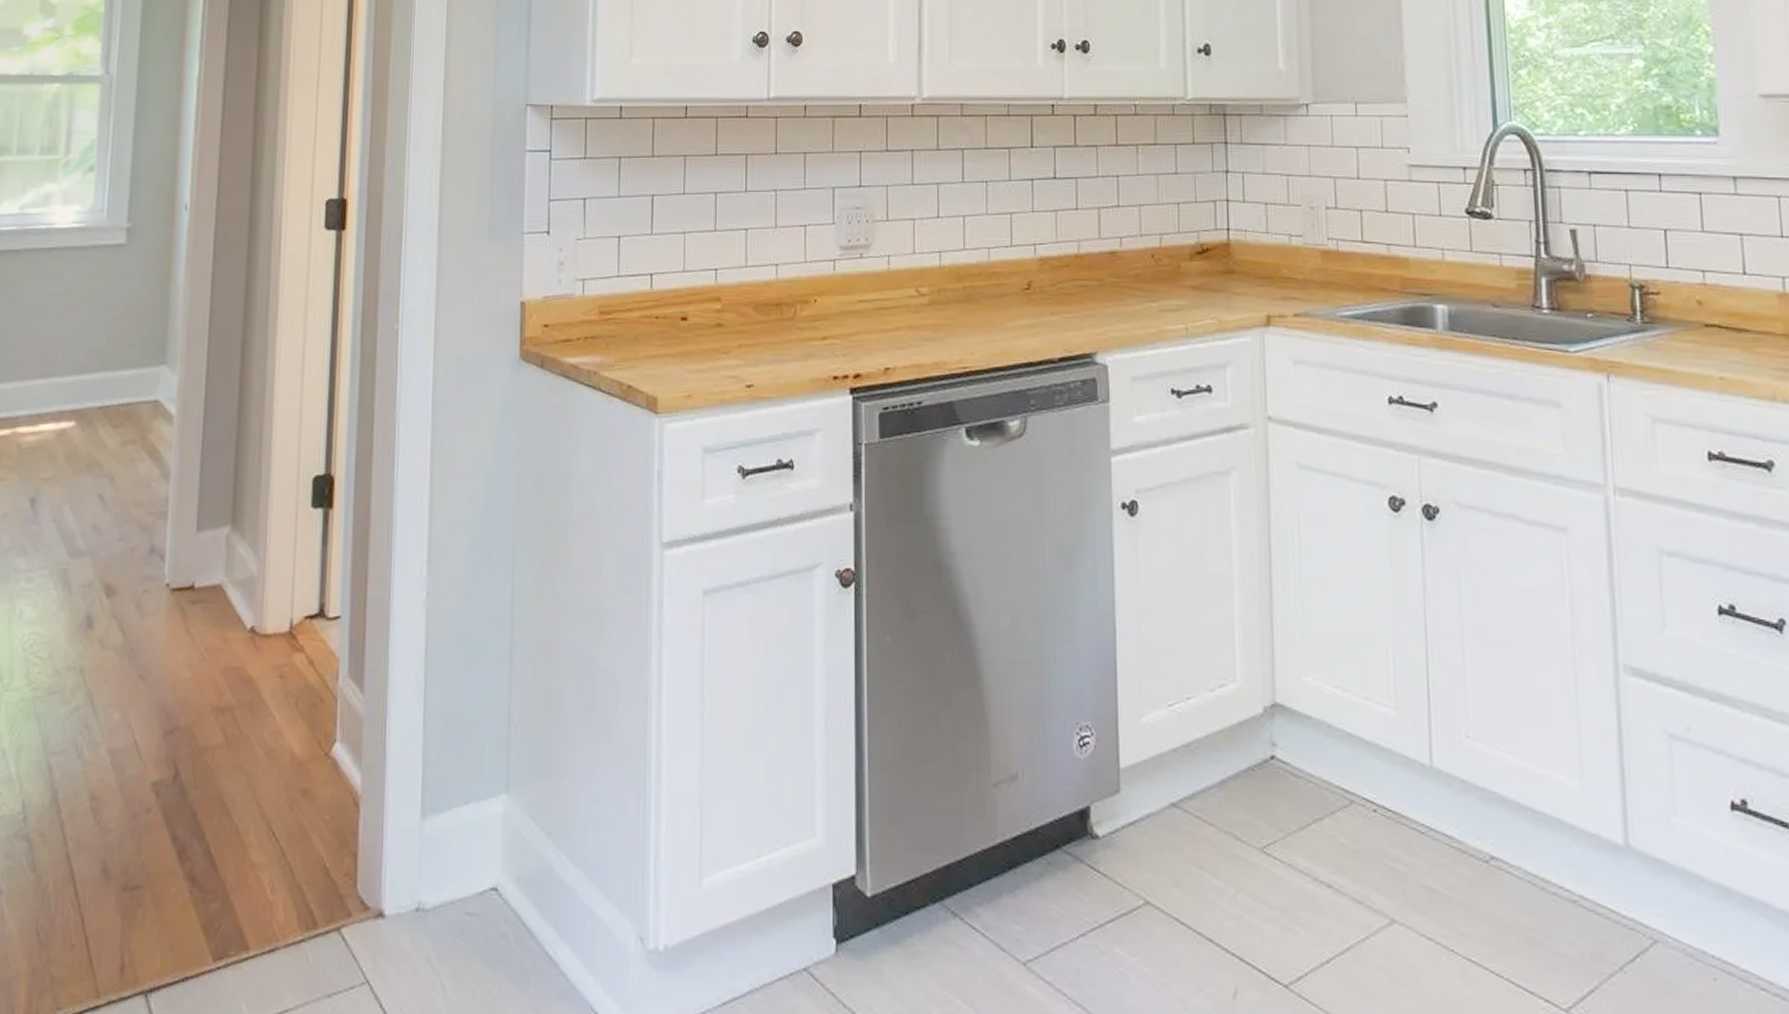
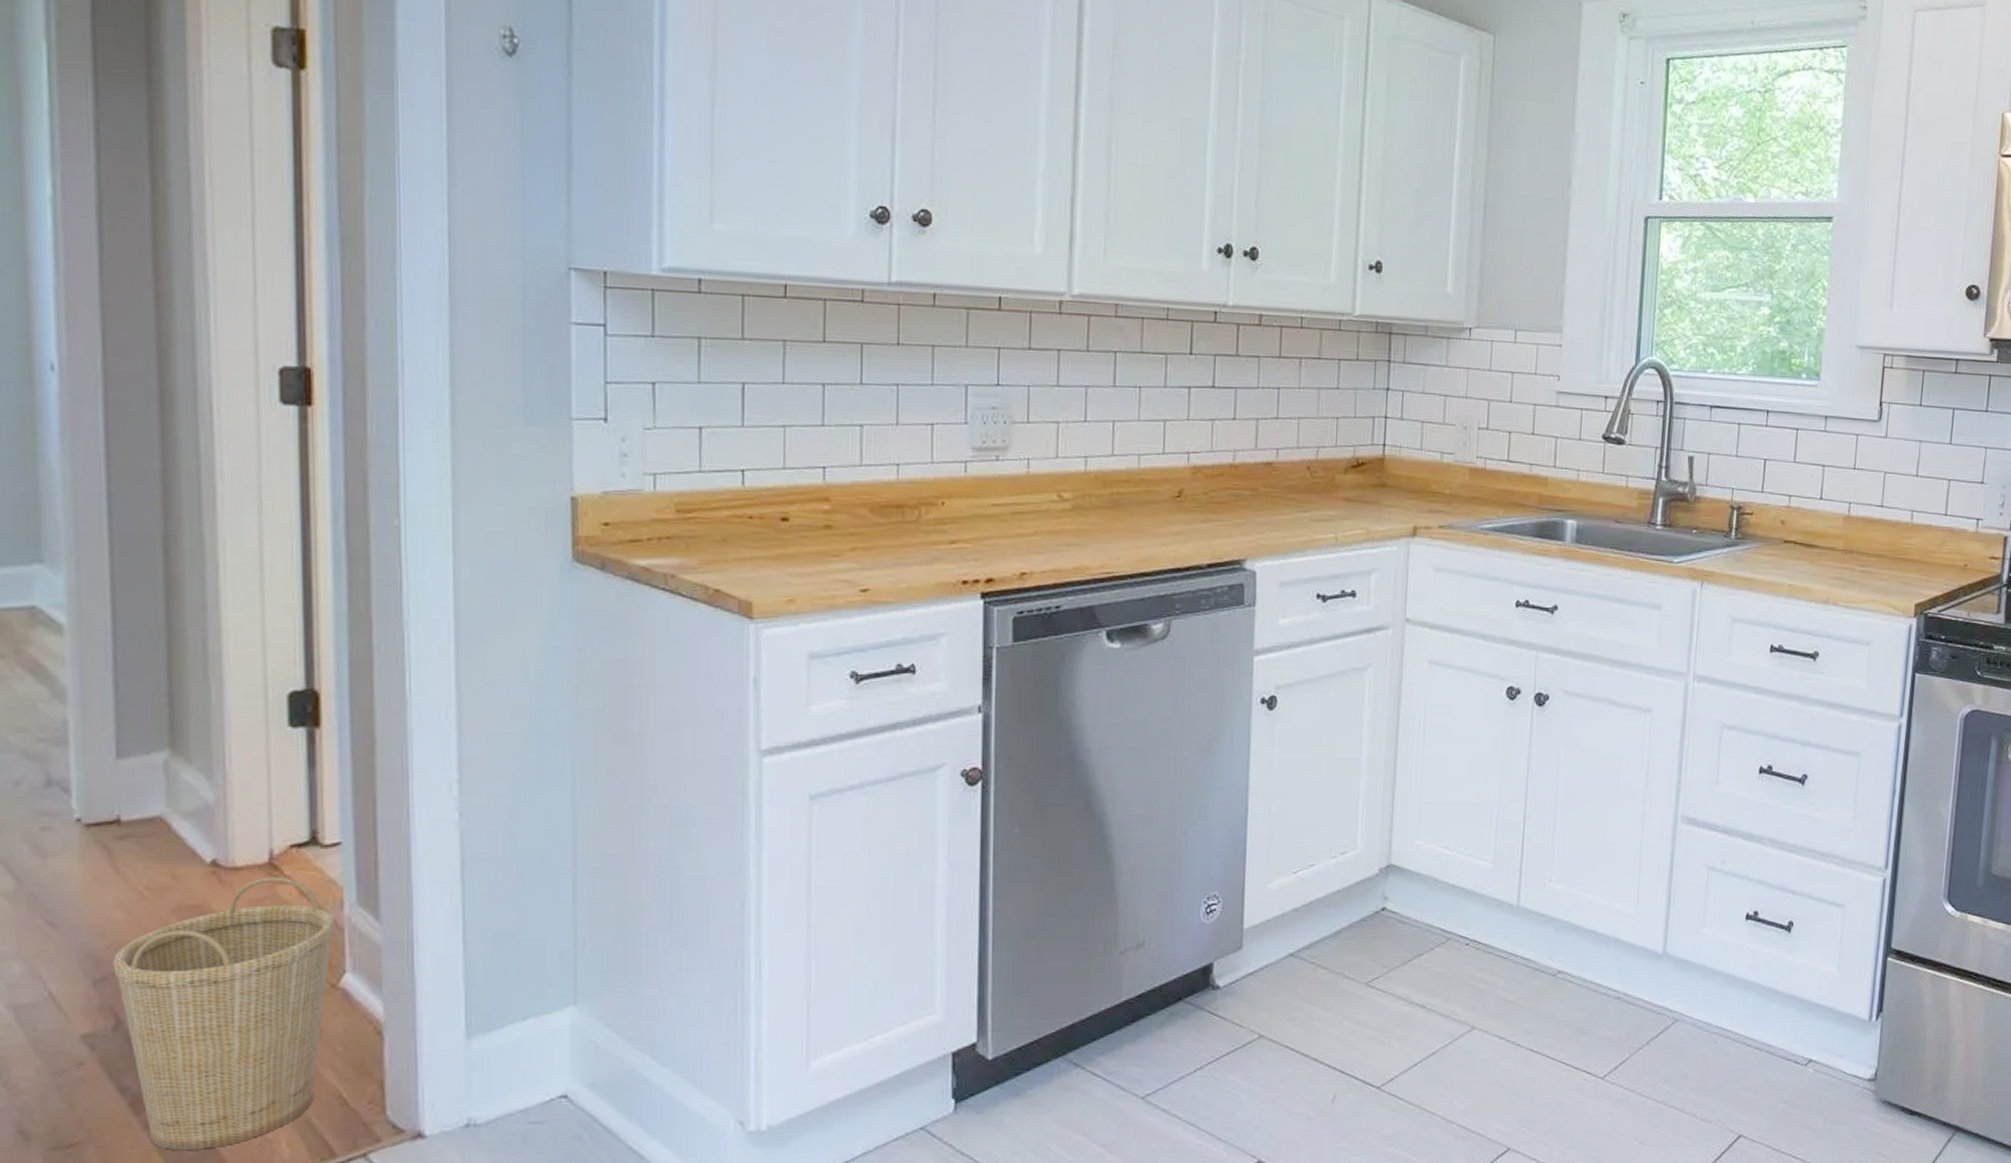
basket: none [178,645,332,906] -> present [113,877,335,1151]

